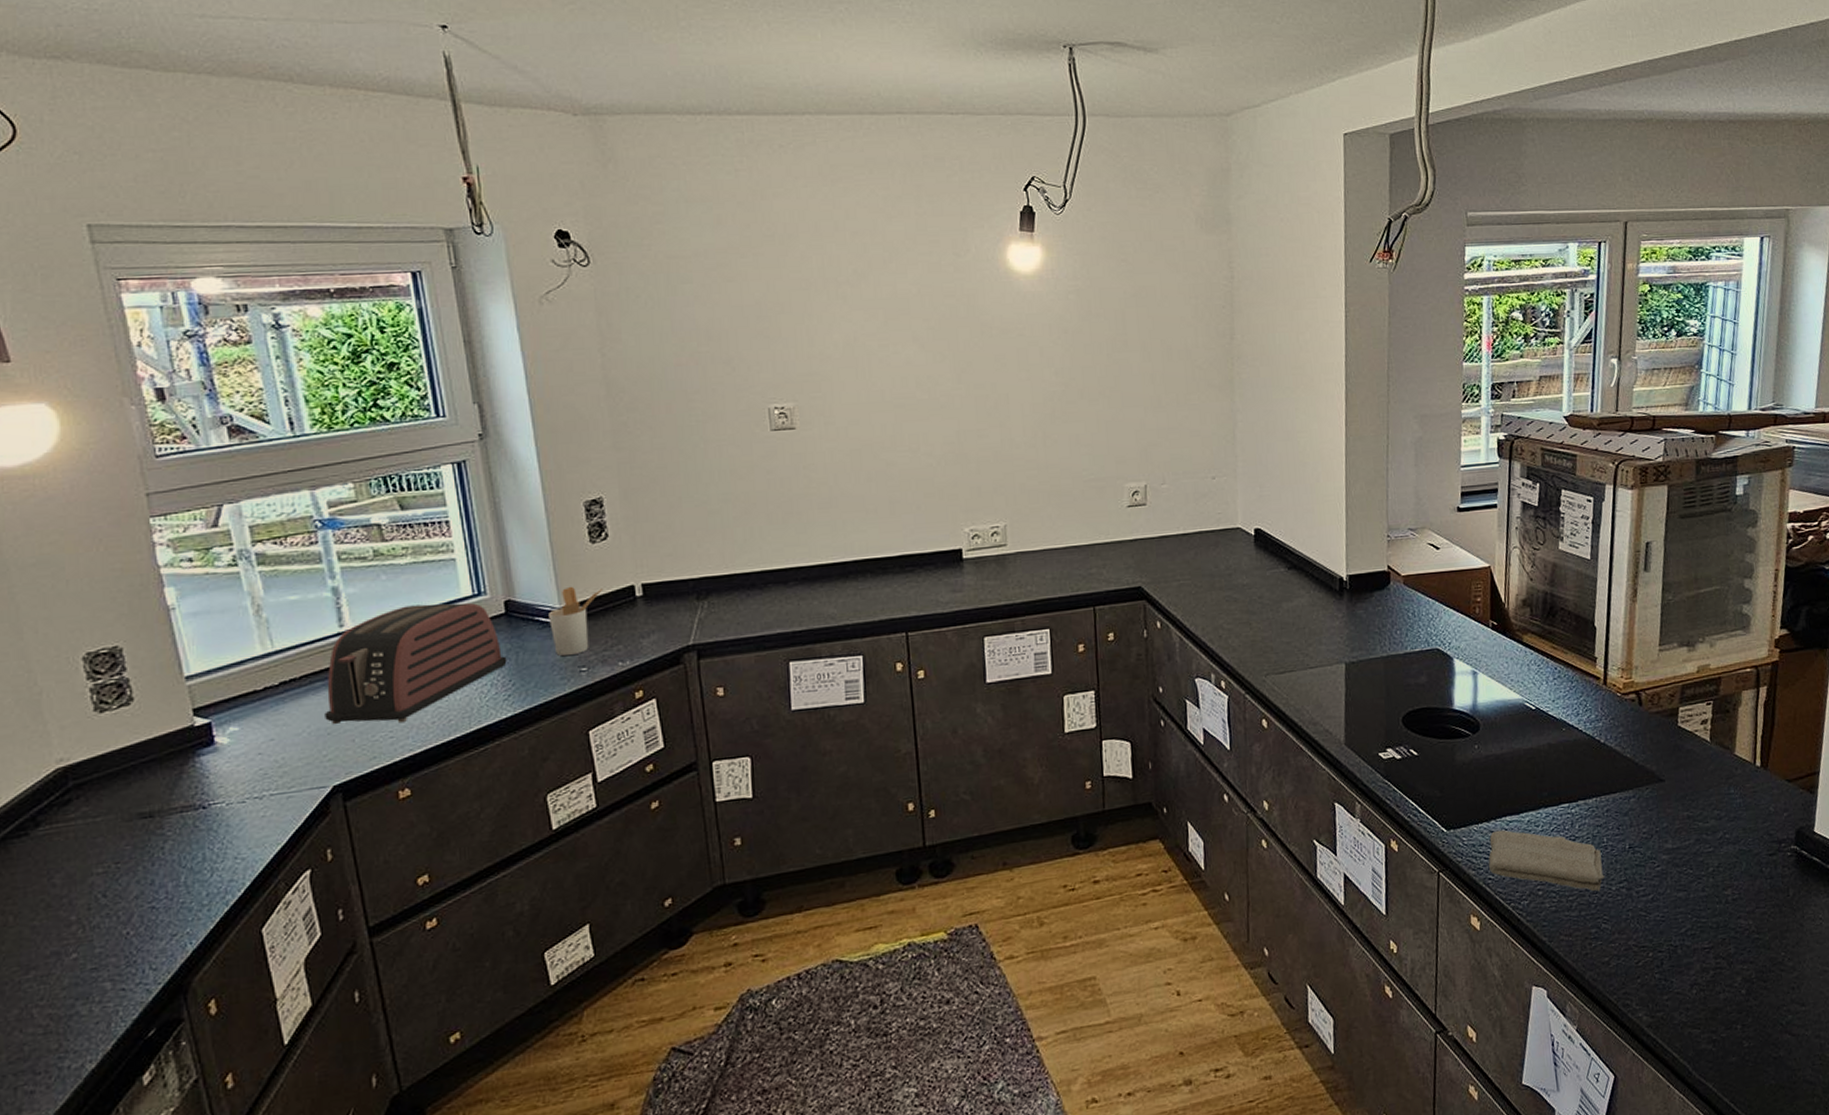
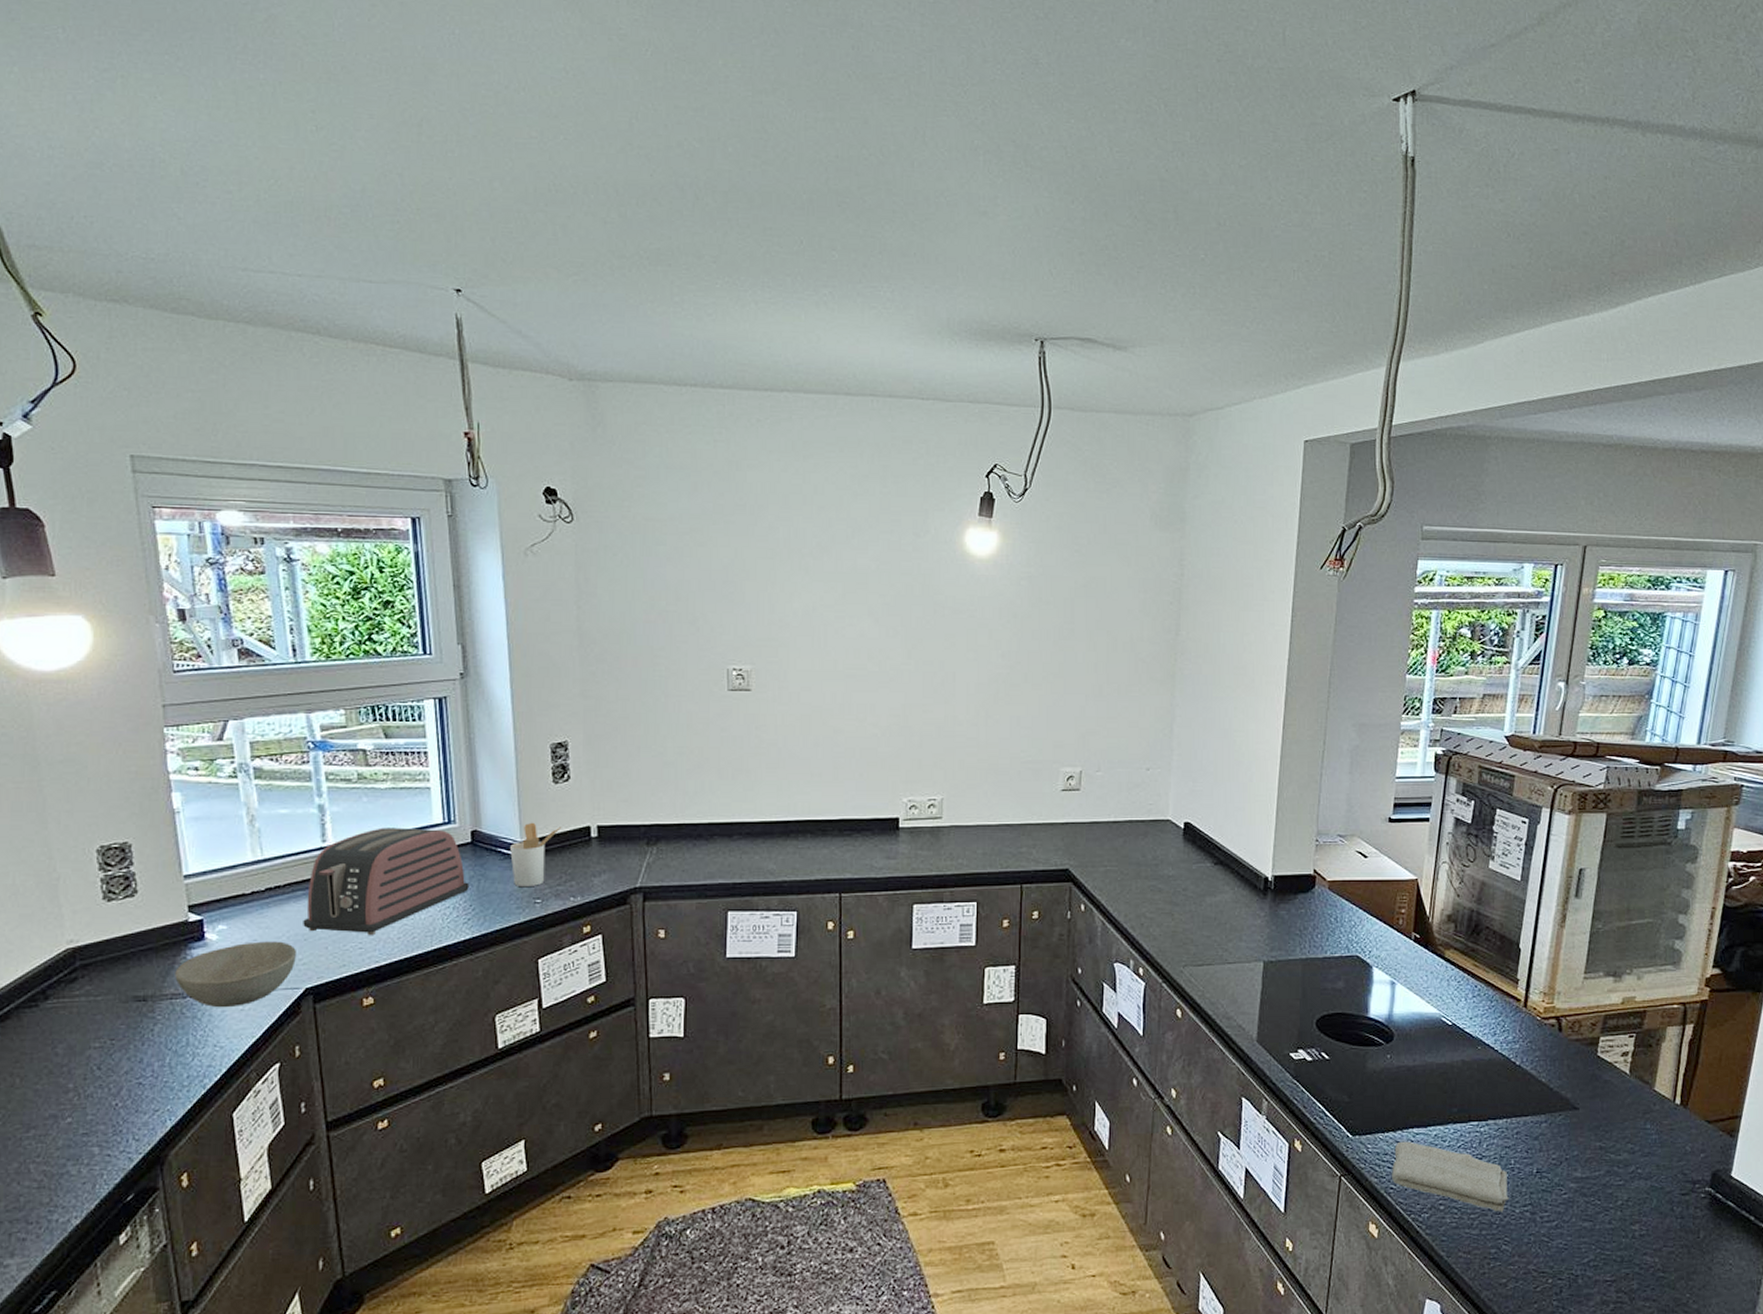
bowl: none [184,738,320,817] -> present [175,941,296,1008]

